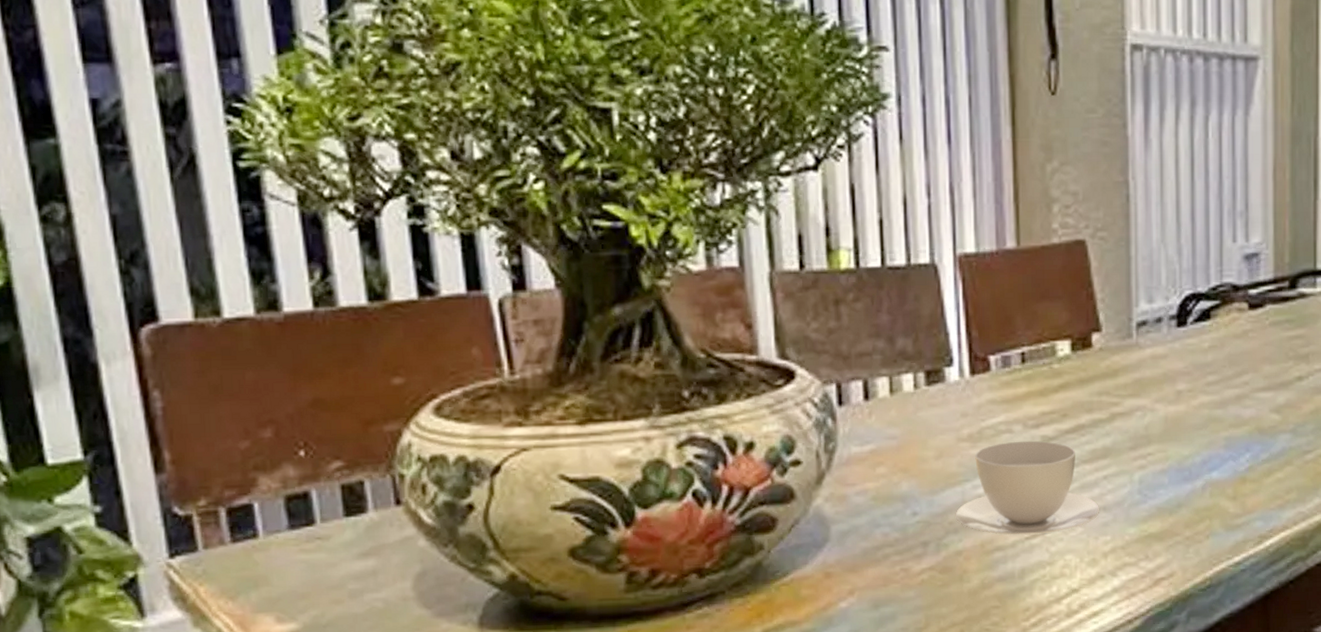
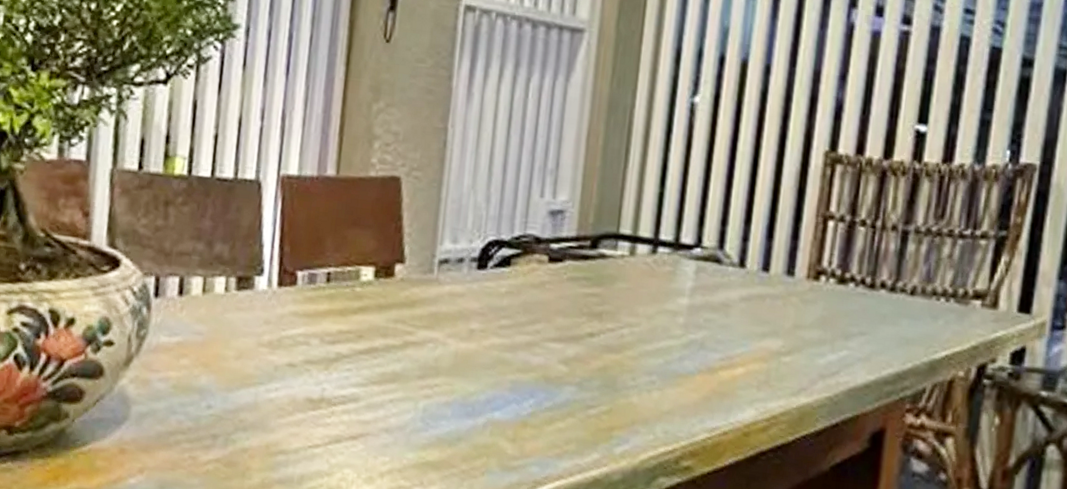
teacup: present [955,440,1100,535] -> none [246,353,383,445]

